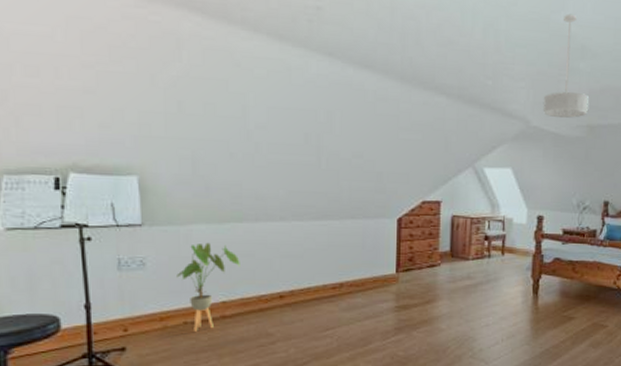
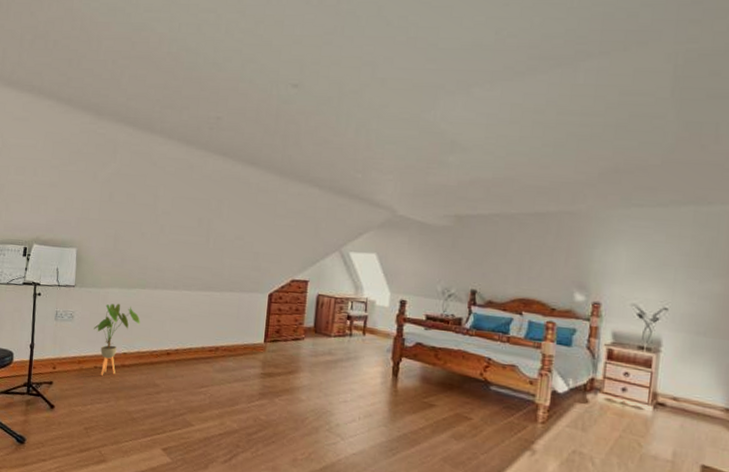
ceiling light fixture: present [543,13,590,118] -> none [409,112,458,208]

